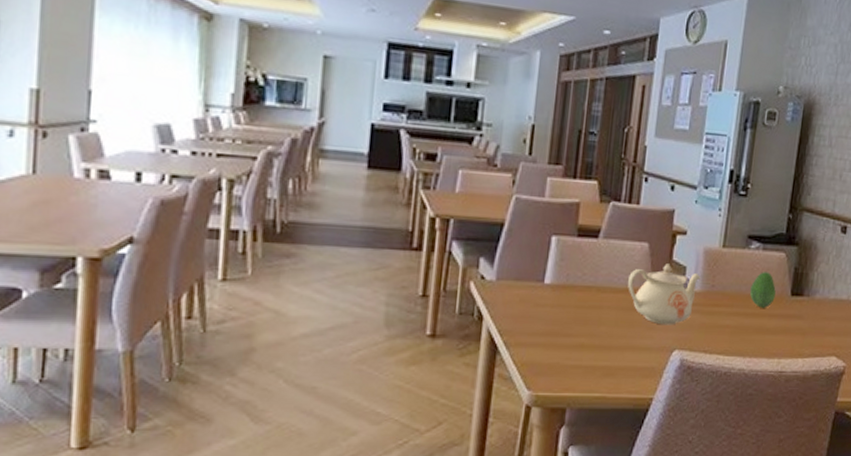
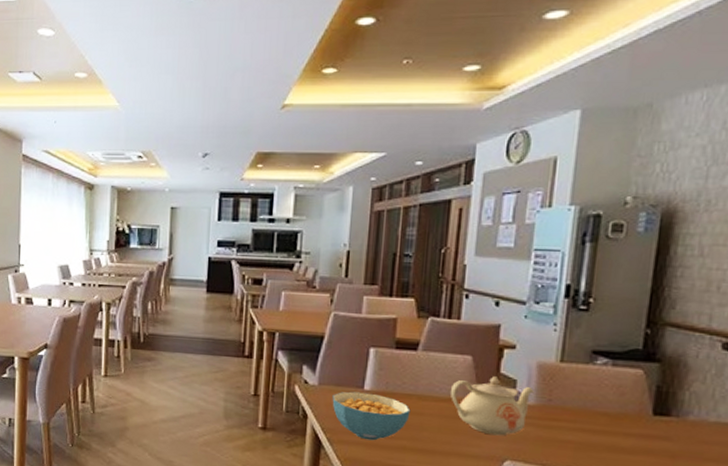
cereal bowl: none [510,286,590,341] -> present [332,391,411,441]
fruit: present [749,272,776,308] -> none [596,388,632,426]

